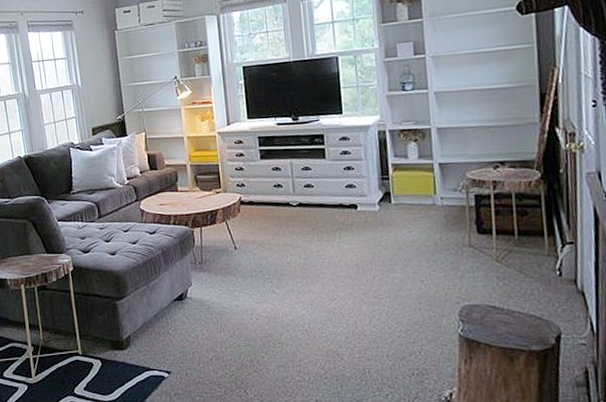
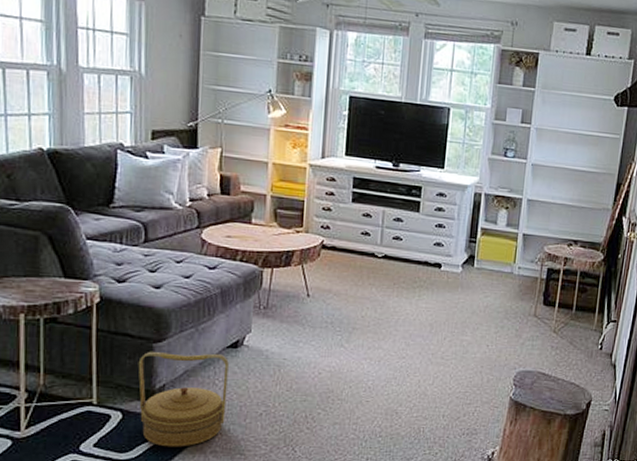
basket: none [107,306,182,390] -> present [138,351,229,447]

